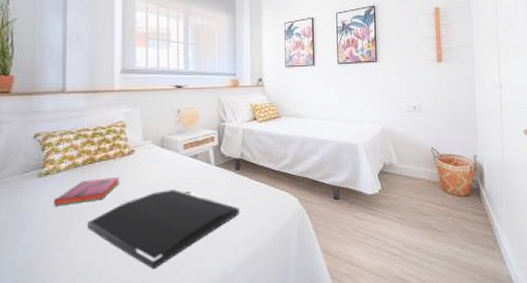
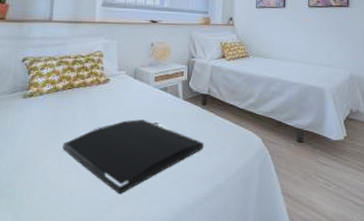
hardback book: present [54,176,120,207] -> none [35,103,95,127]

